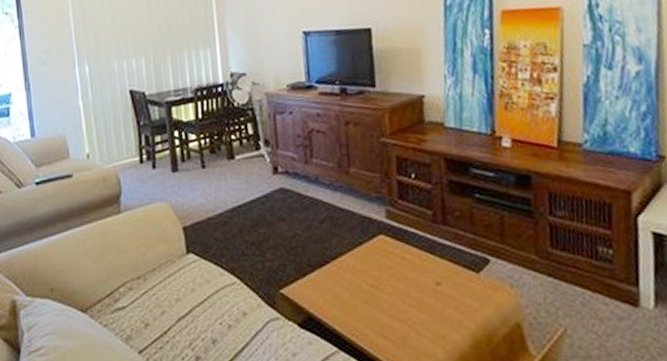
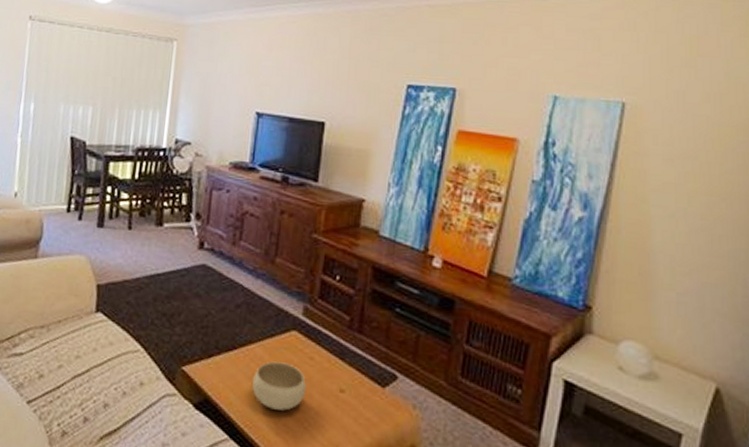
bowl: none [350,267,404,315] -> present [252,361,306,411]

